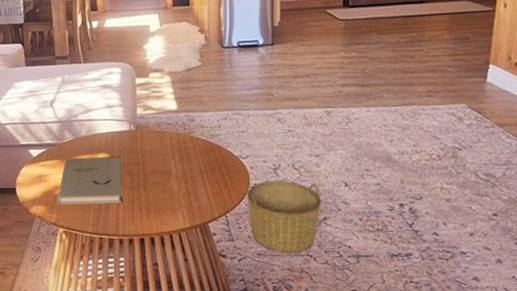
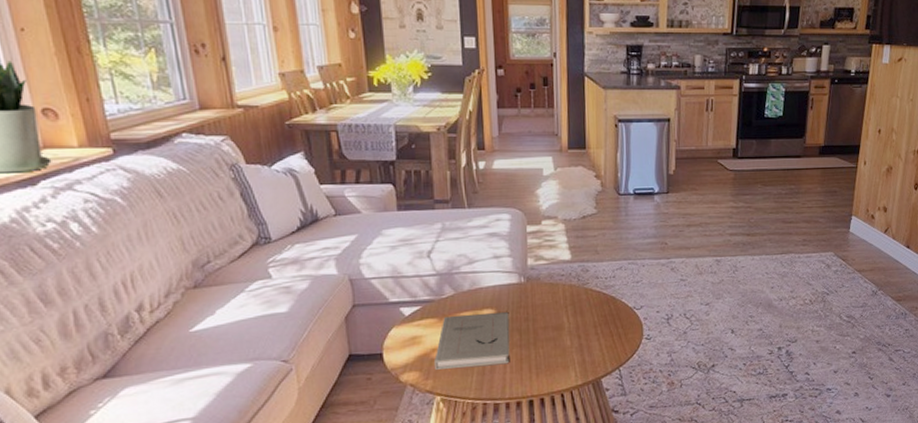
basket: present [246,180,321,253] -> none [640,330,710,404]

